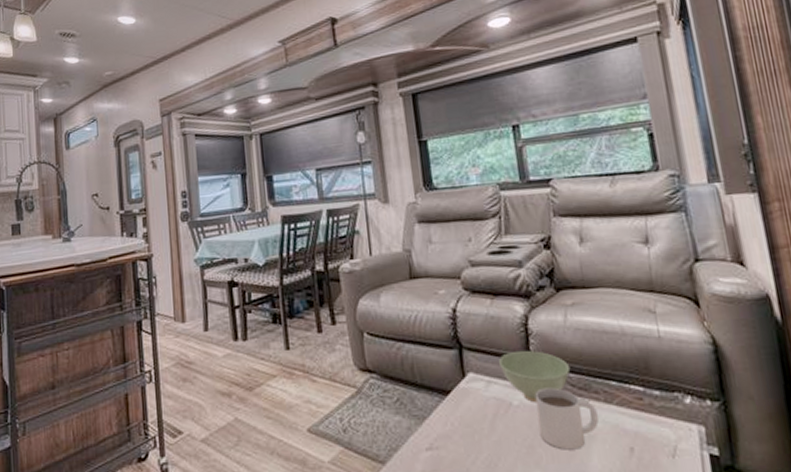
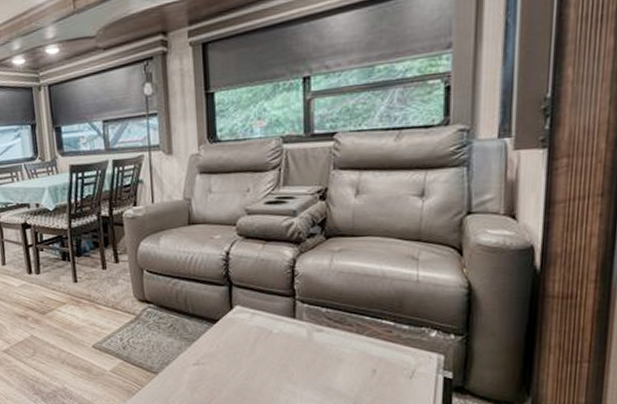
bowl: present [498,350,571,403] -> none [263,288,329,332]
mug: present [535,387,599,450] -> none [294,320,348,369]

